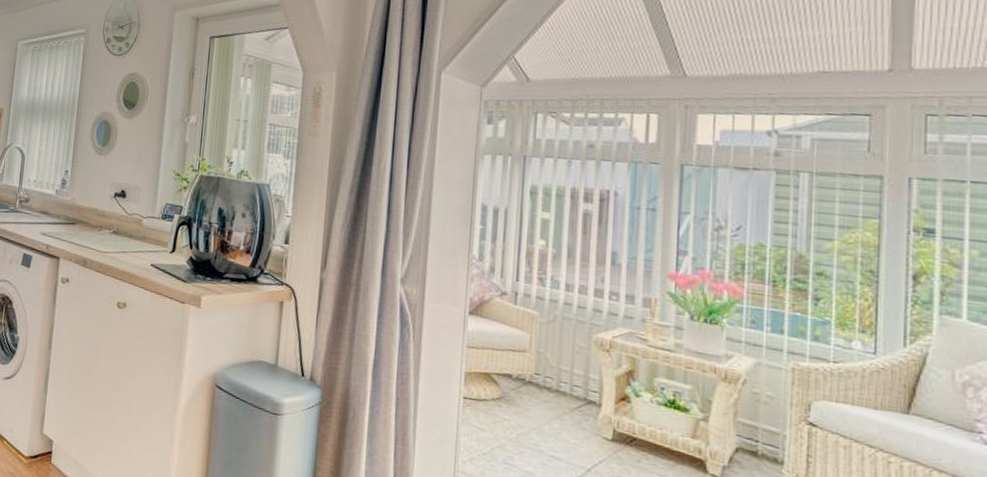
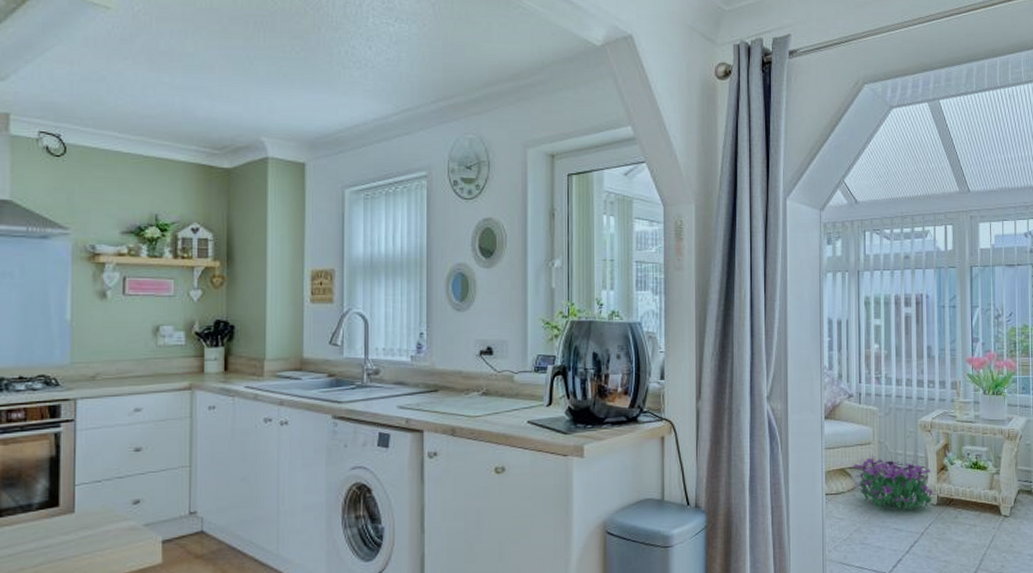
decorative plant: none [501,363,612,441] -> present [853,454,936,510]

